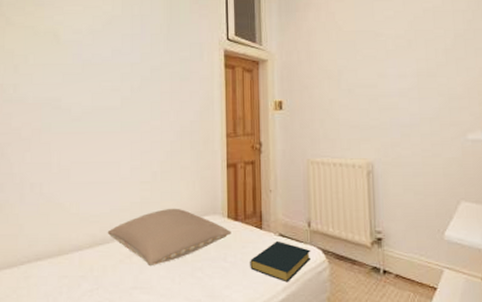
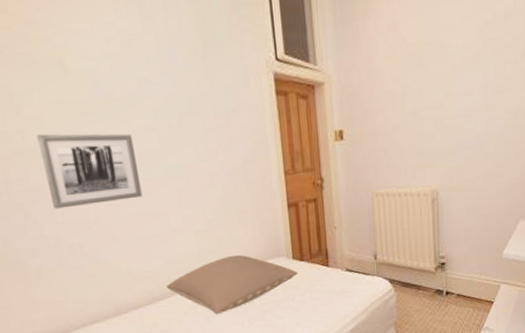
wall art: none [25,88,101,151] -> present [36,133,143,209]
hardback book: present [250,240,312,283] -> none [318,275,379,314]

